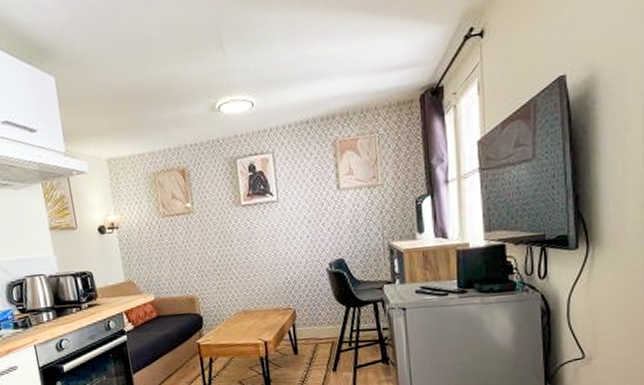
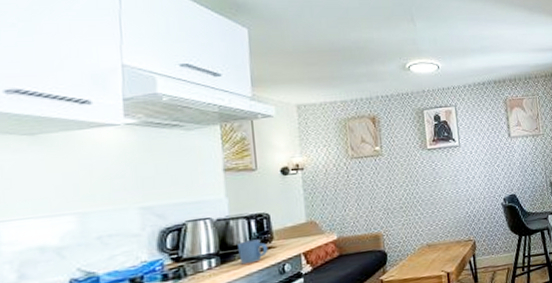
mug: none [68,296,95,320] -> present [238,239,268,266]

